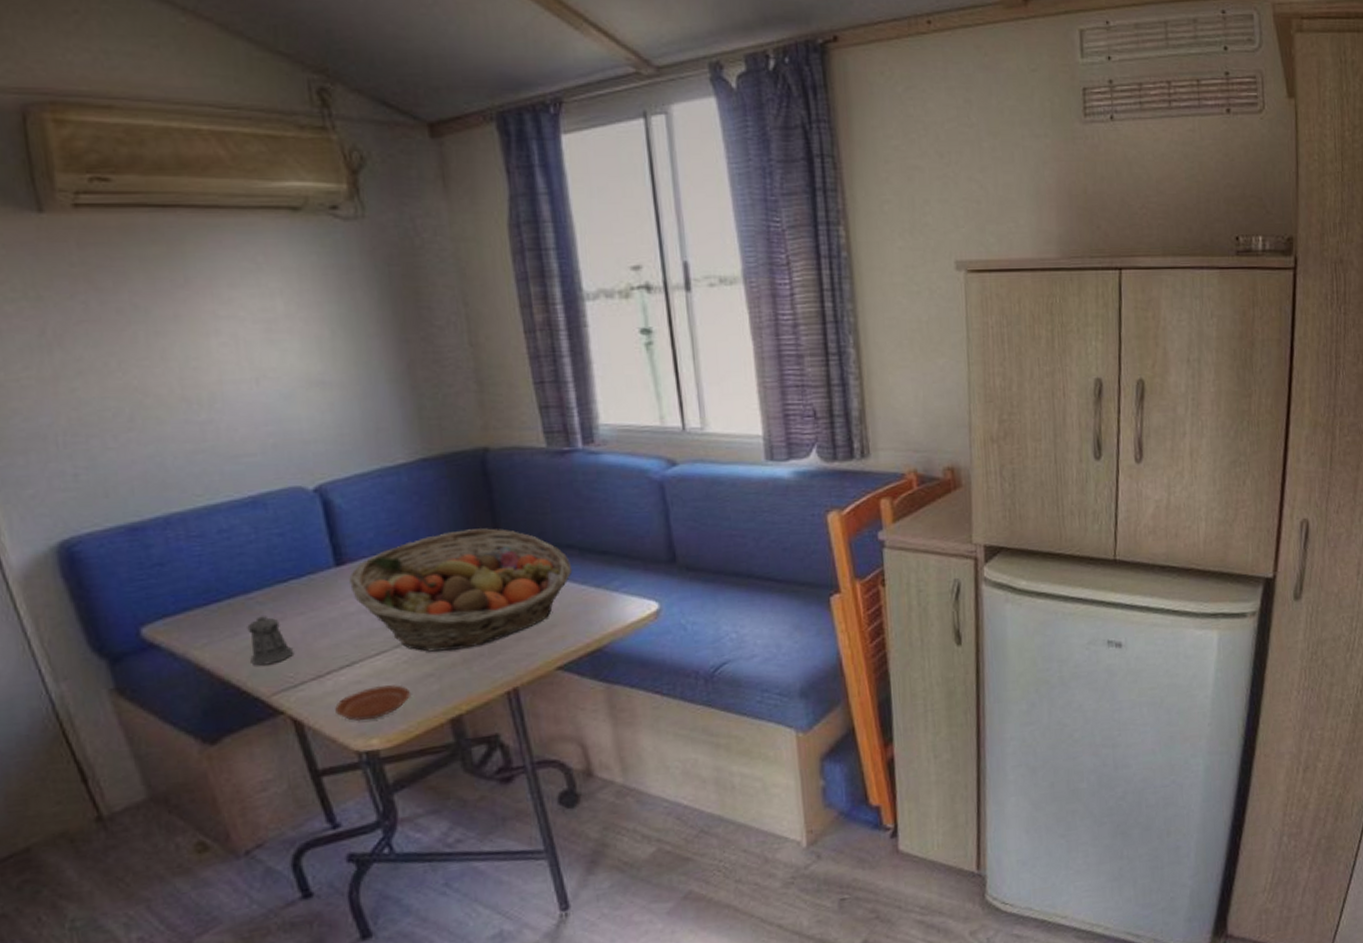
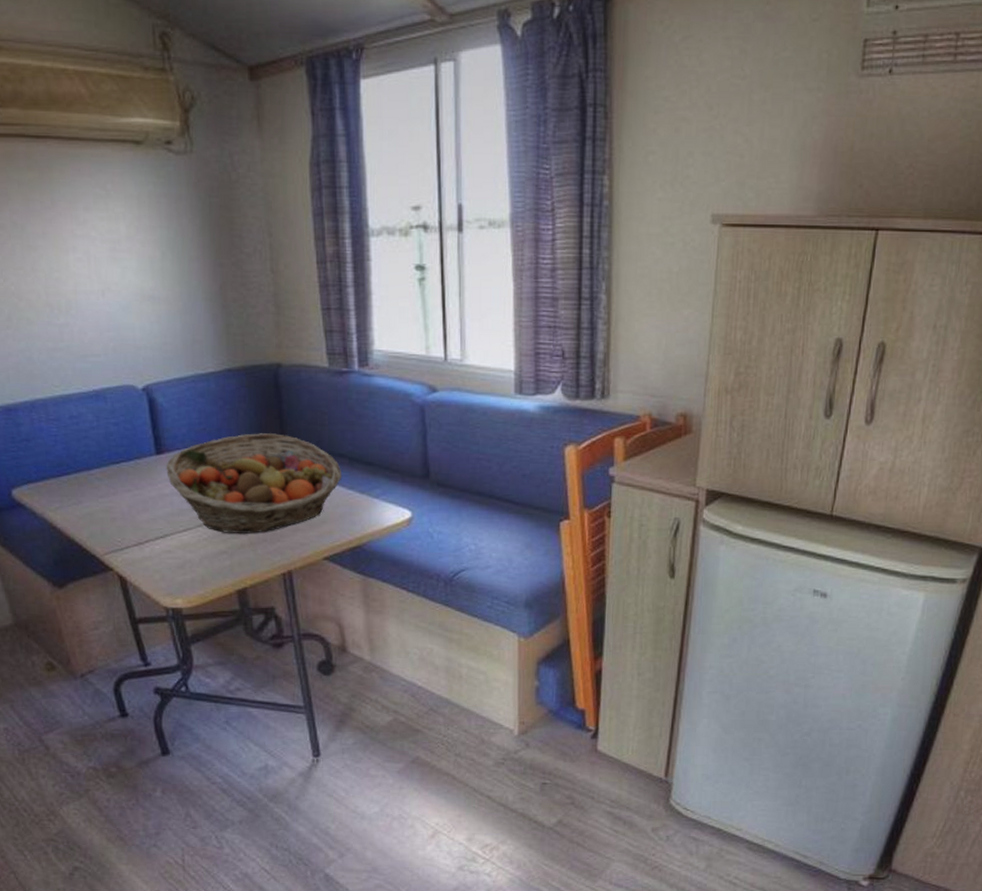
pepper shaker: present [247,616,293,666] -> none [88,490,121,530]
plate: present [335,685,410,722] -> none [151,556,208,584]

